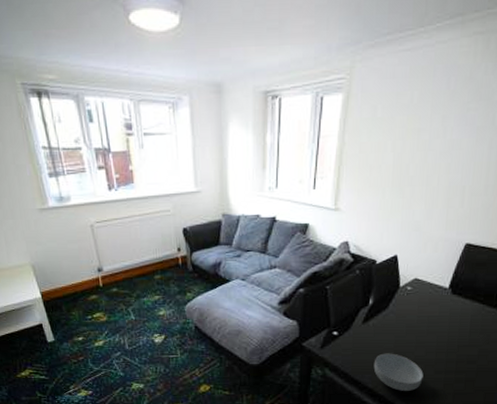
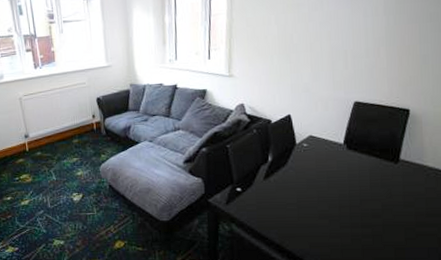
cereal bowl: present [373,353,424,392] -> none [278,208,330,247]

